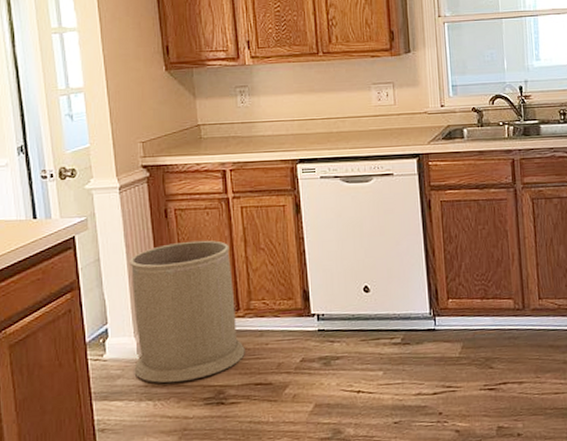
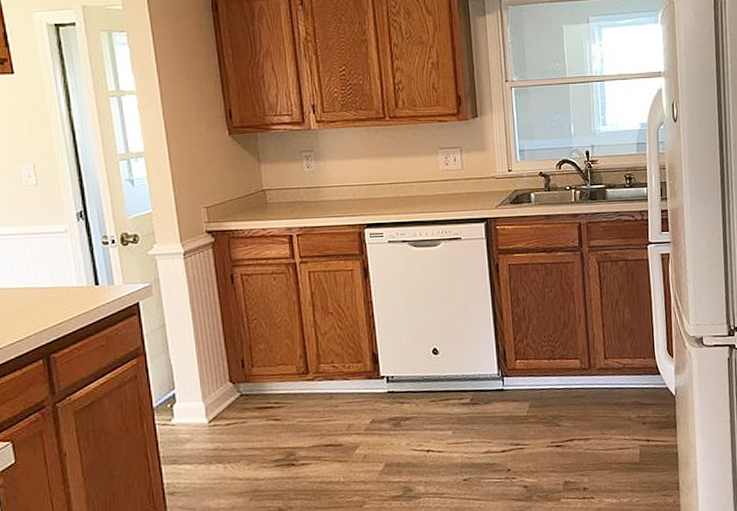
trash can: present [130,240,245,383] -> none [196,305,315,446]

